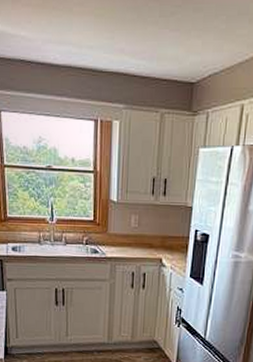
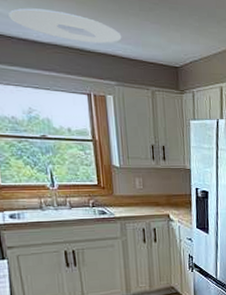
ceiling light: none [31,27,137,62] -> present [9,8,122,44]

